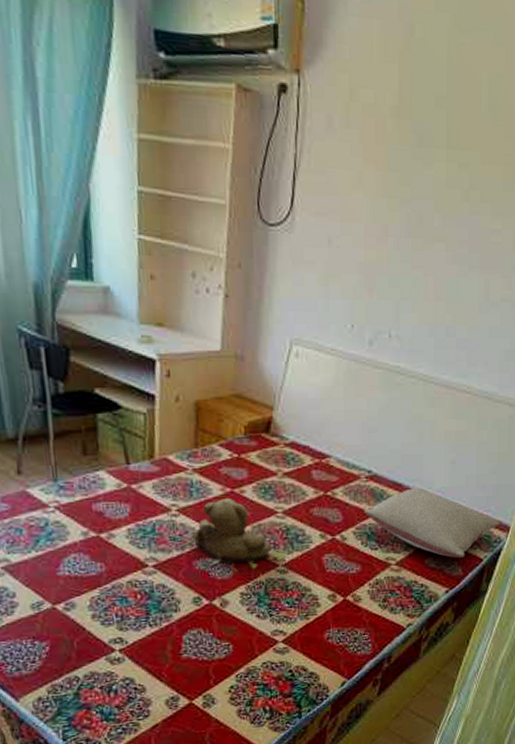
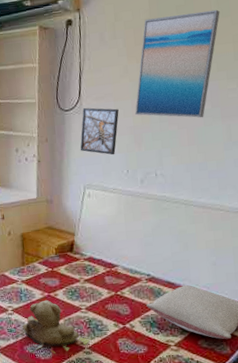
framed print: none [288,224,346,301] -> present [80,107,119,155]
wall art: none [369,107,491,265] -> present [135,9,220,118]

